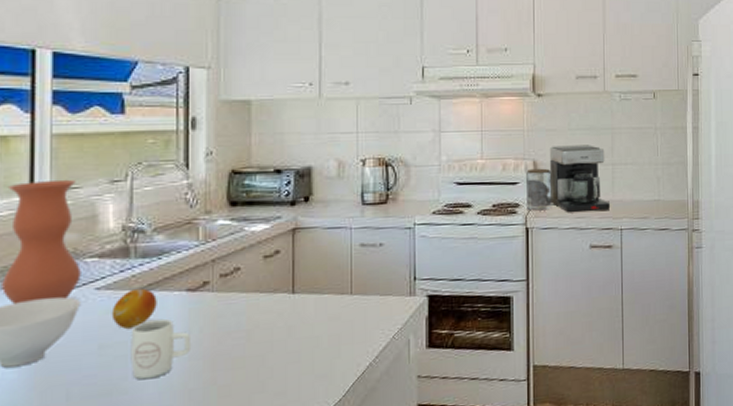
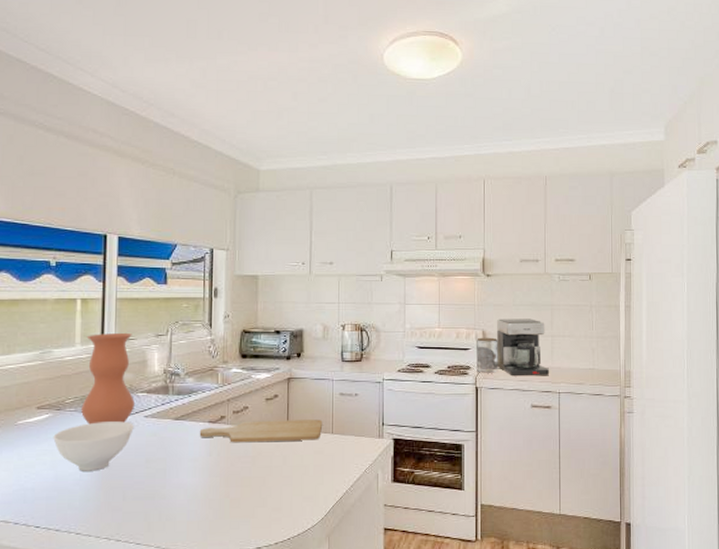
fruit: present [111,288,157,329] -> none [155,418,187,448]
mug: present [130,318,192,380] -> none [168,443,212,489]
chopping board: none [174,278,339,315] -> present [199,419,323,443]

